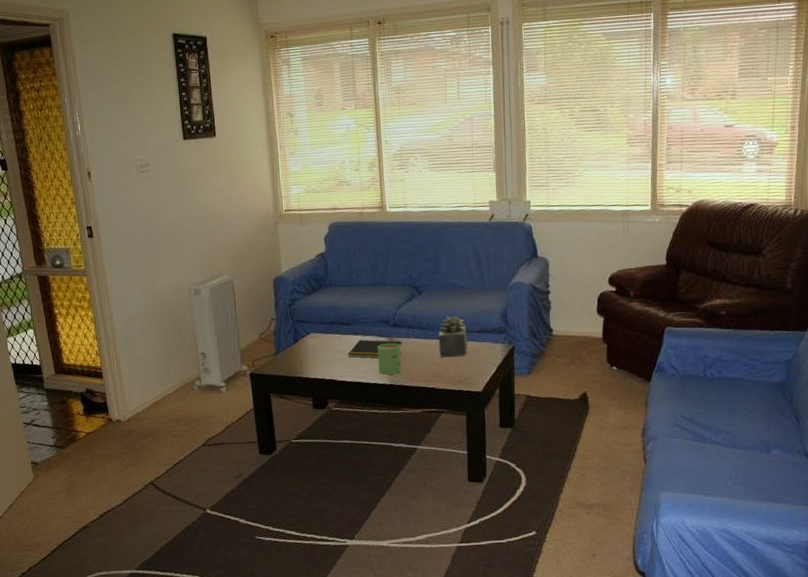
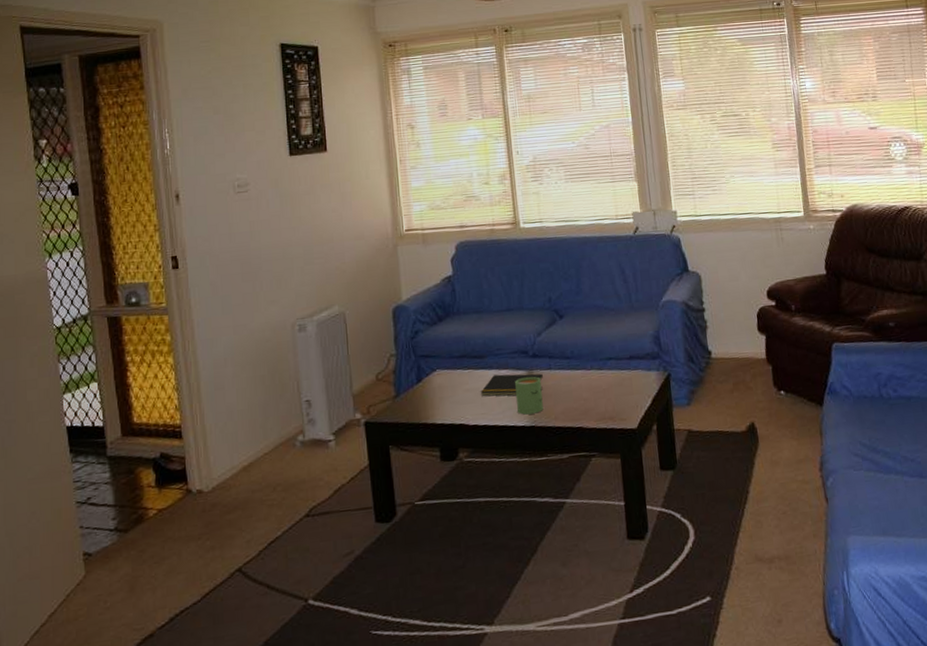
succulent plant: present [438,316,468,357] -> none [584,341,619,390]

